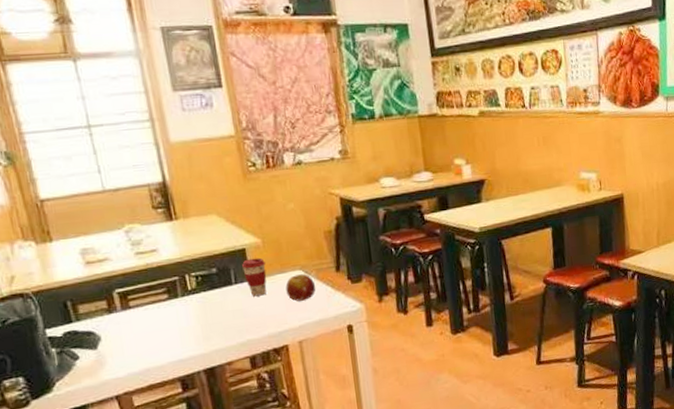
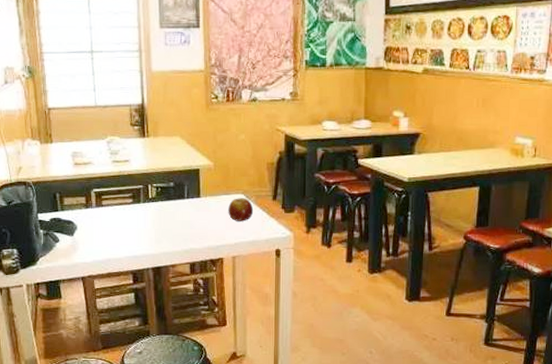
coffee cup: present [242,257,267,297] -> none [195,178,214,212]

